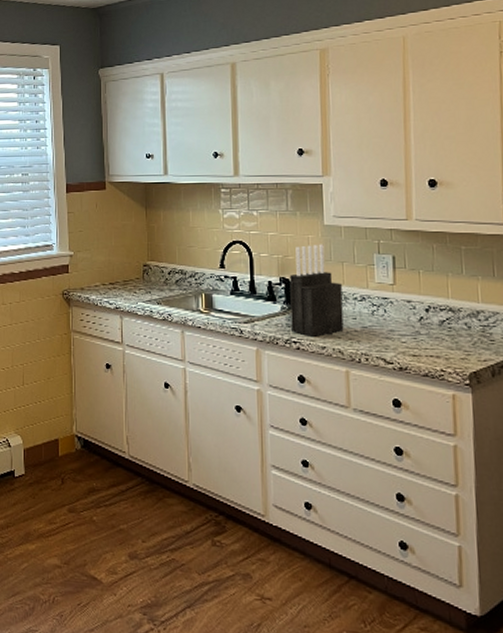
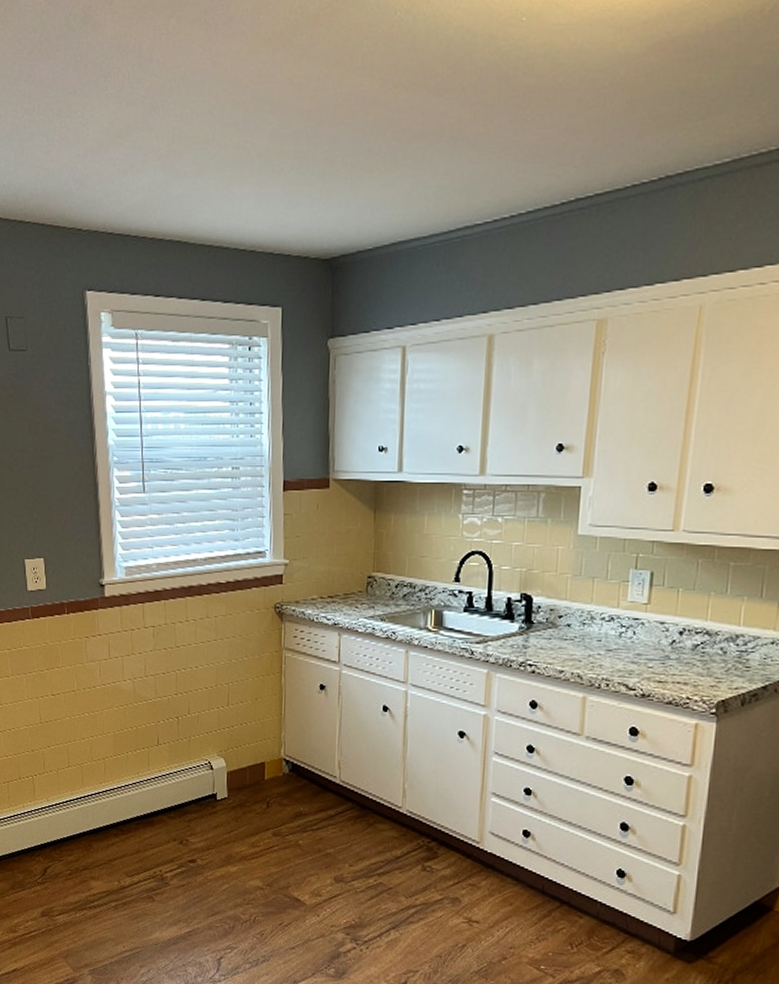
knife block: present [289,244,344,337] -> none [528,556,590,659]

